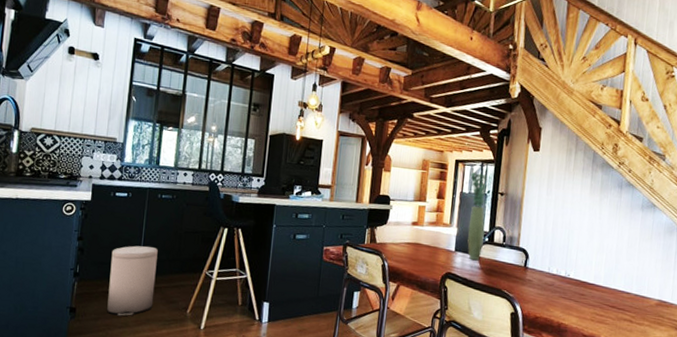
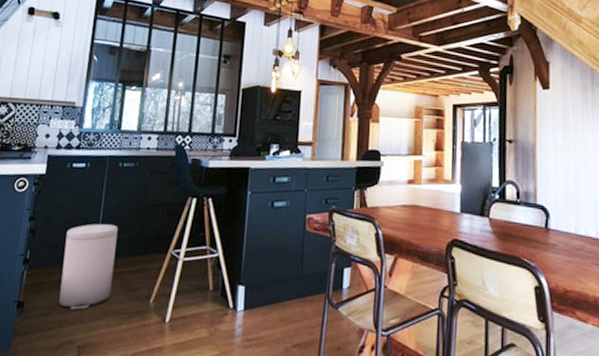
vase: present [467,169,488,261] -> none [472,114,495,223]

